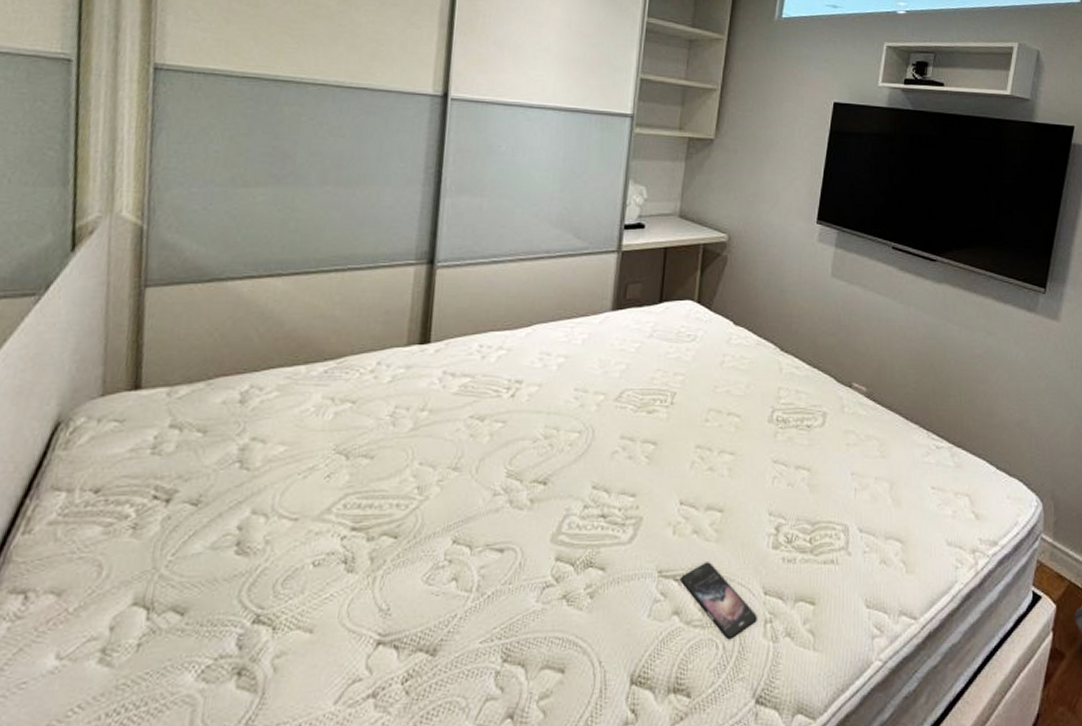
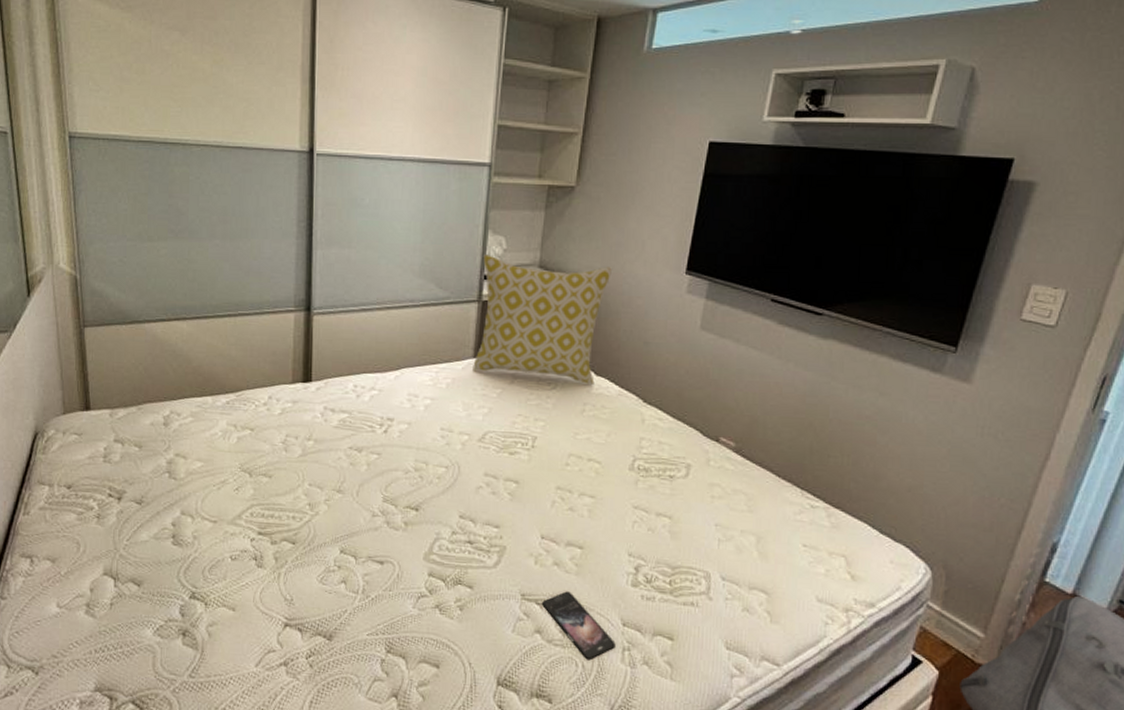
pillow: none [610,204,750,336] -> present [473,254,613,386]

